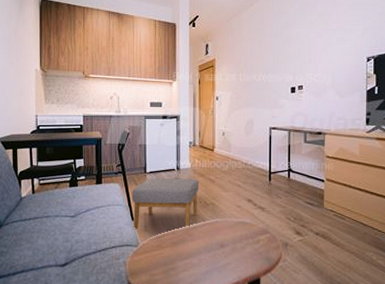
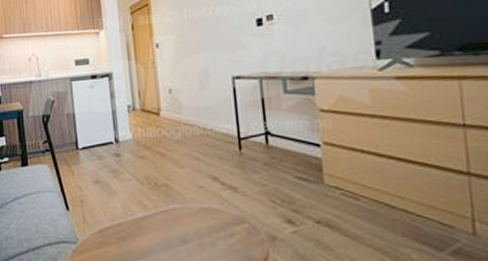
footstool: present [132,177,199,230] -> none [63,152,148,222]

